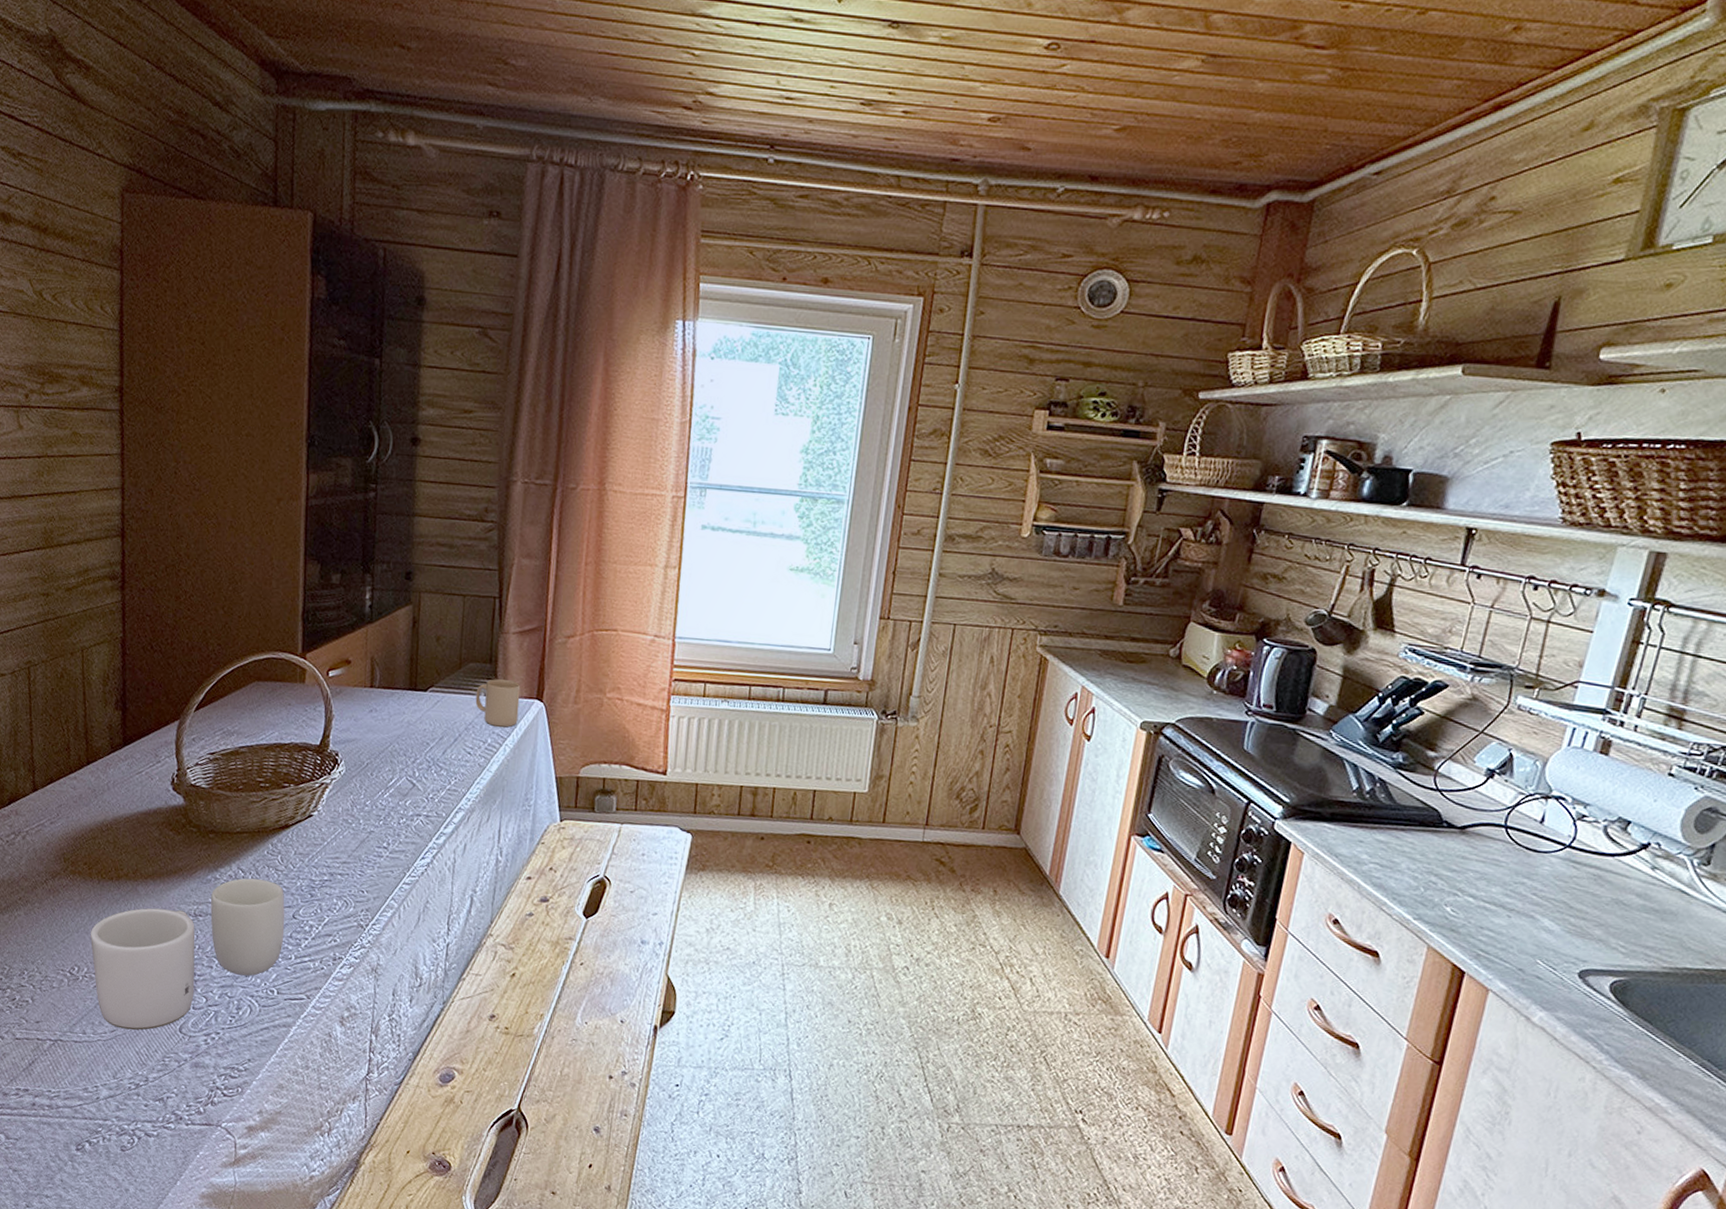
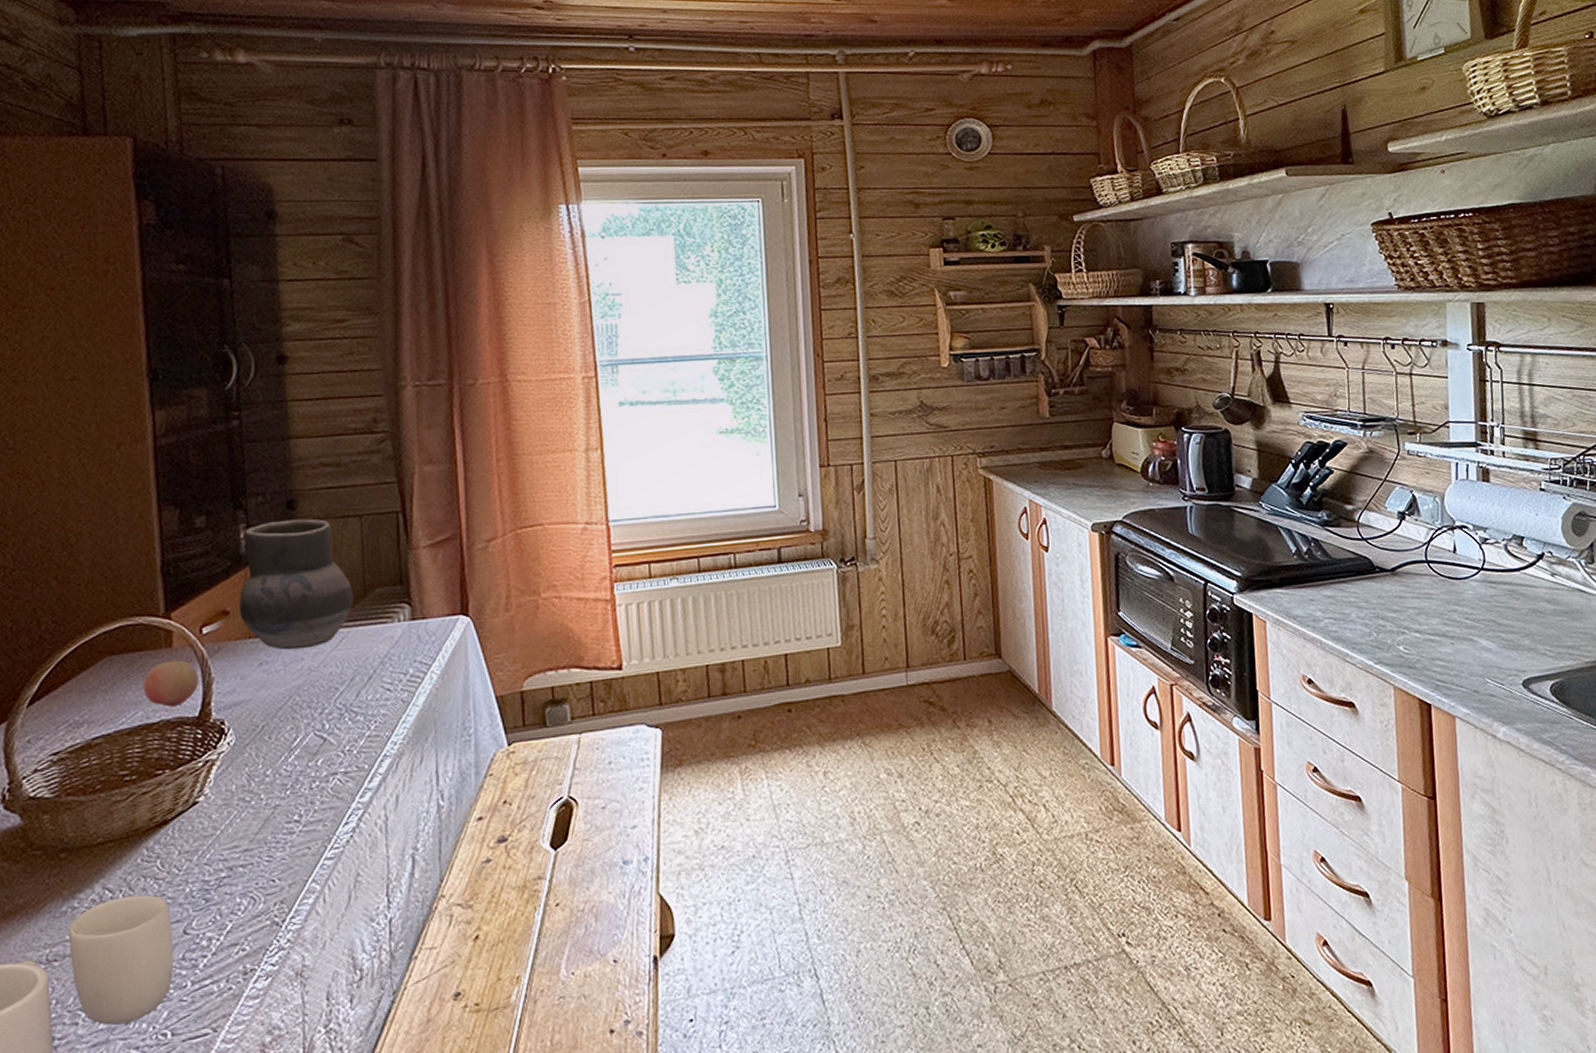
fruit: none [280,694,322,733] -> present [143,660,199,707]
ceramic jug: none [358,588,451,705] -> present [238,518,353,650]
cup: present [475,679,521,728] -> none [388,599,443,655]

